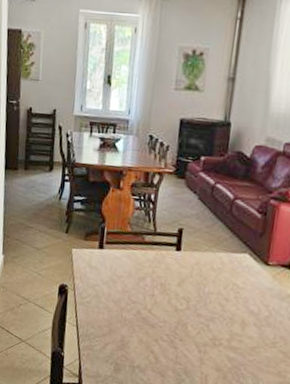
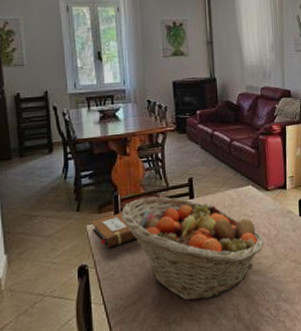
notebook: none [75,245,116,277] -> present [91,213,136,248]
fruit basket: none [104,236,252,359] -> present [121,196,265,301]

